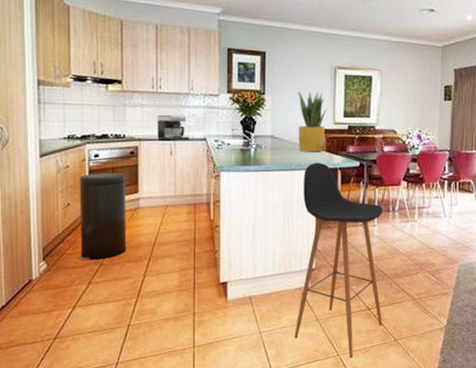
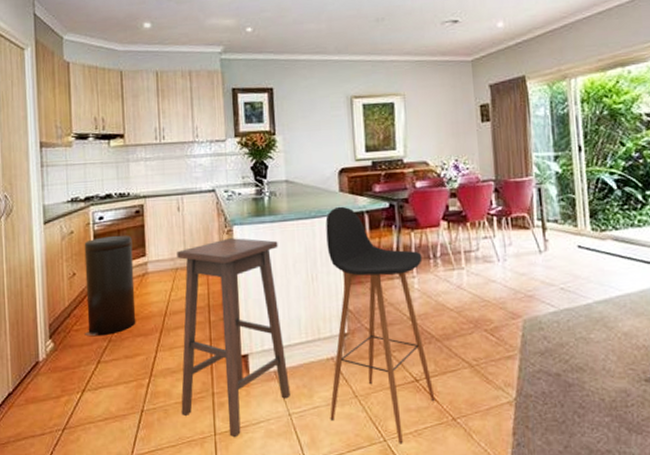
coffee maker: present [157,114,189,141] -> none [162,165,197,196]
bar stool: none [165,182,262,350] -> present [177,238,290,438]
planter: present [298,91,328,152] -> none [311,126,347,196]

